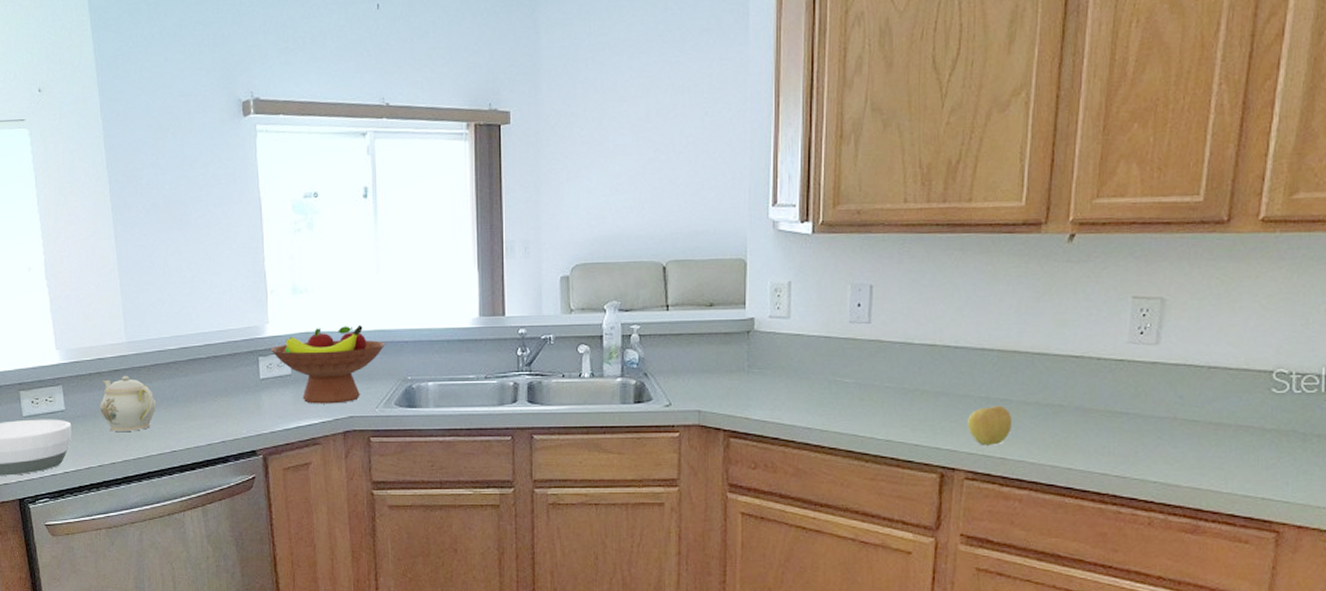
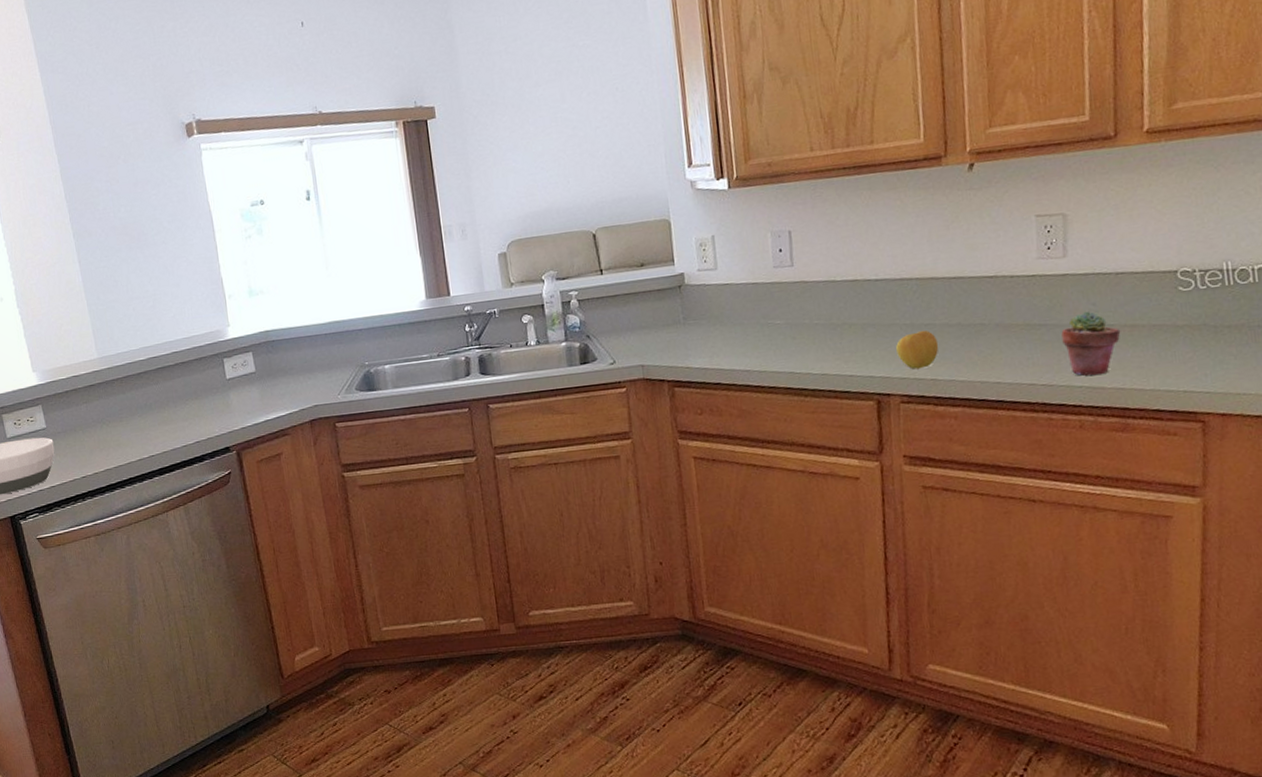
teapot: present [100,376,157,431] -> none [78,390,132,443]
fruit bowl: present [270,325,386,404] -> none [233,319,341,398]
potted succulent: none [1142,403,1205,472] -> present [1061,311,1121,376]

